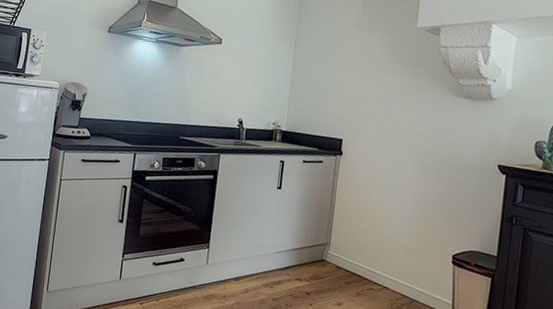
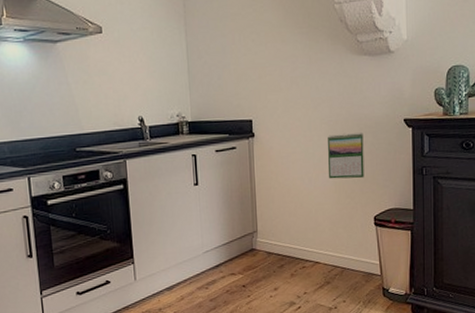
calendar: none [409,166,453,215] -> present [327,133,364,179]

